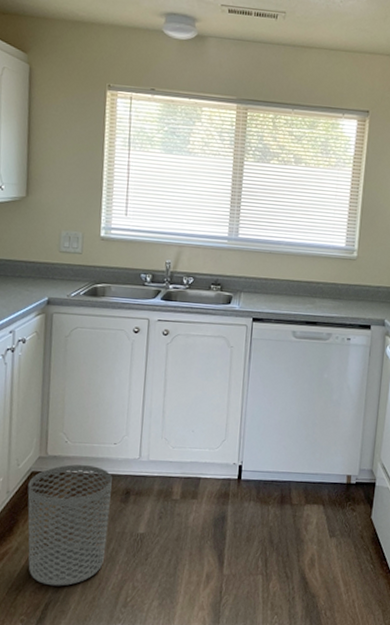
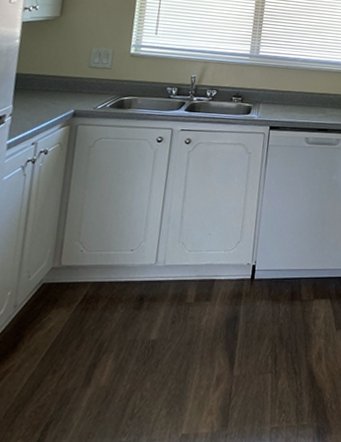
waste bin: present [27,464,112,586] -> none [30,272,127,403]

